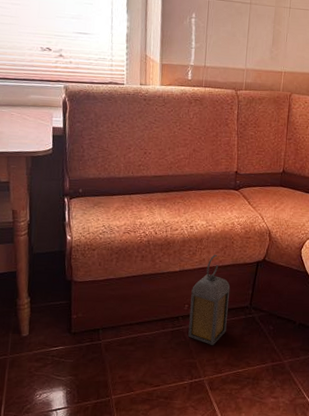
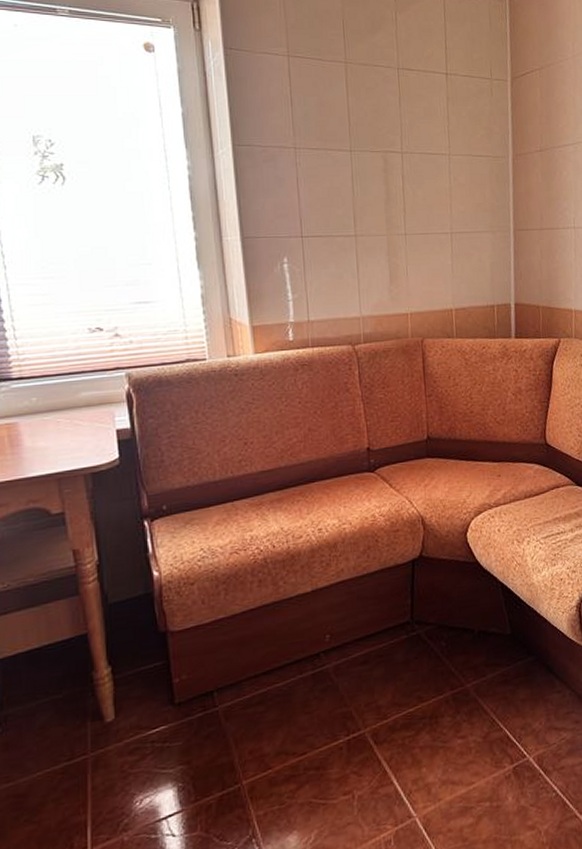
lantern: present [188,254,231,345] -> none [331,560,385,684]

